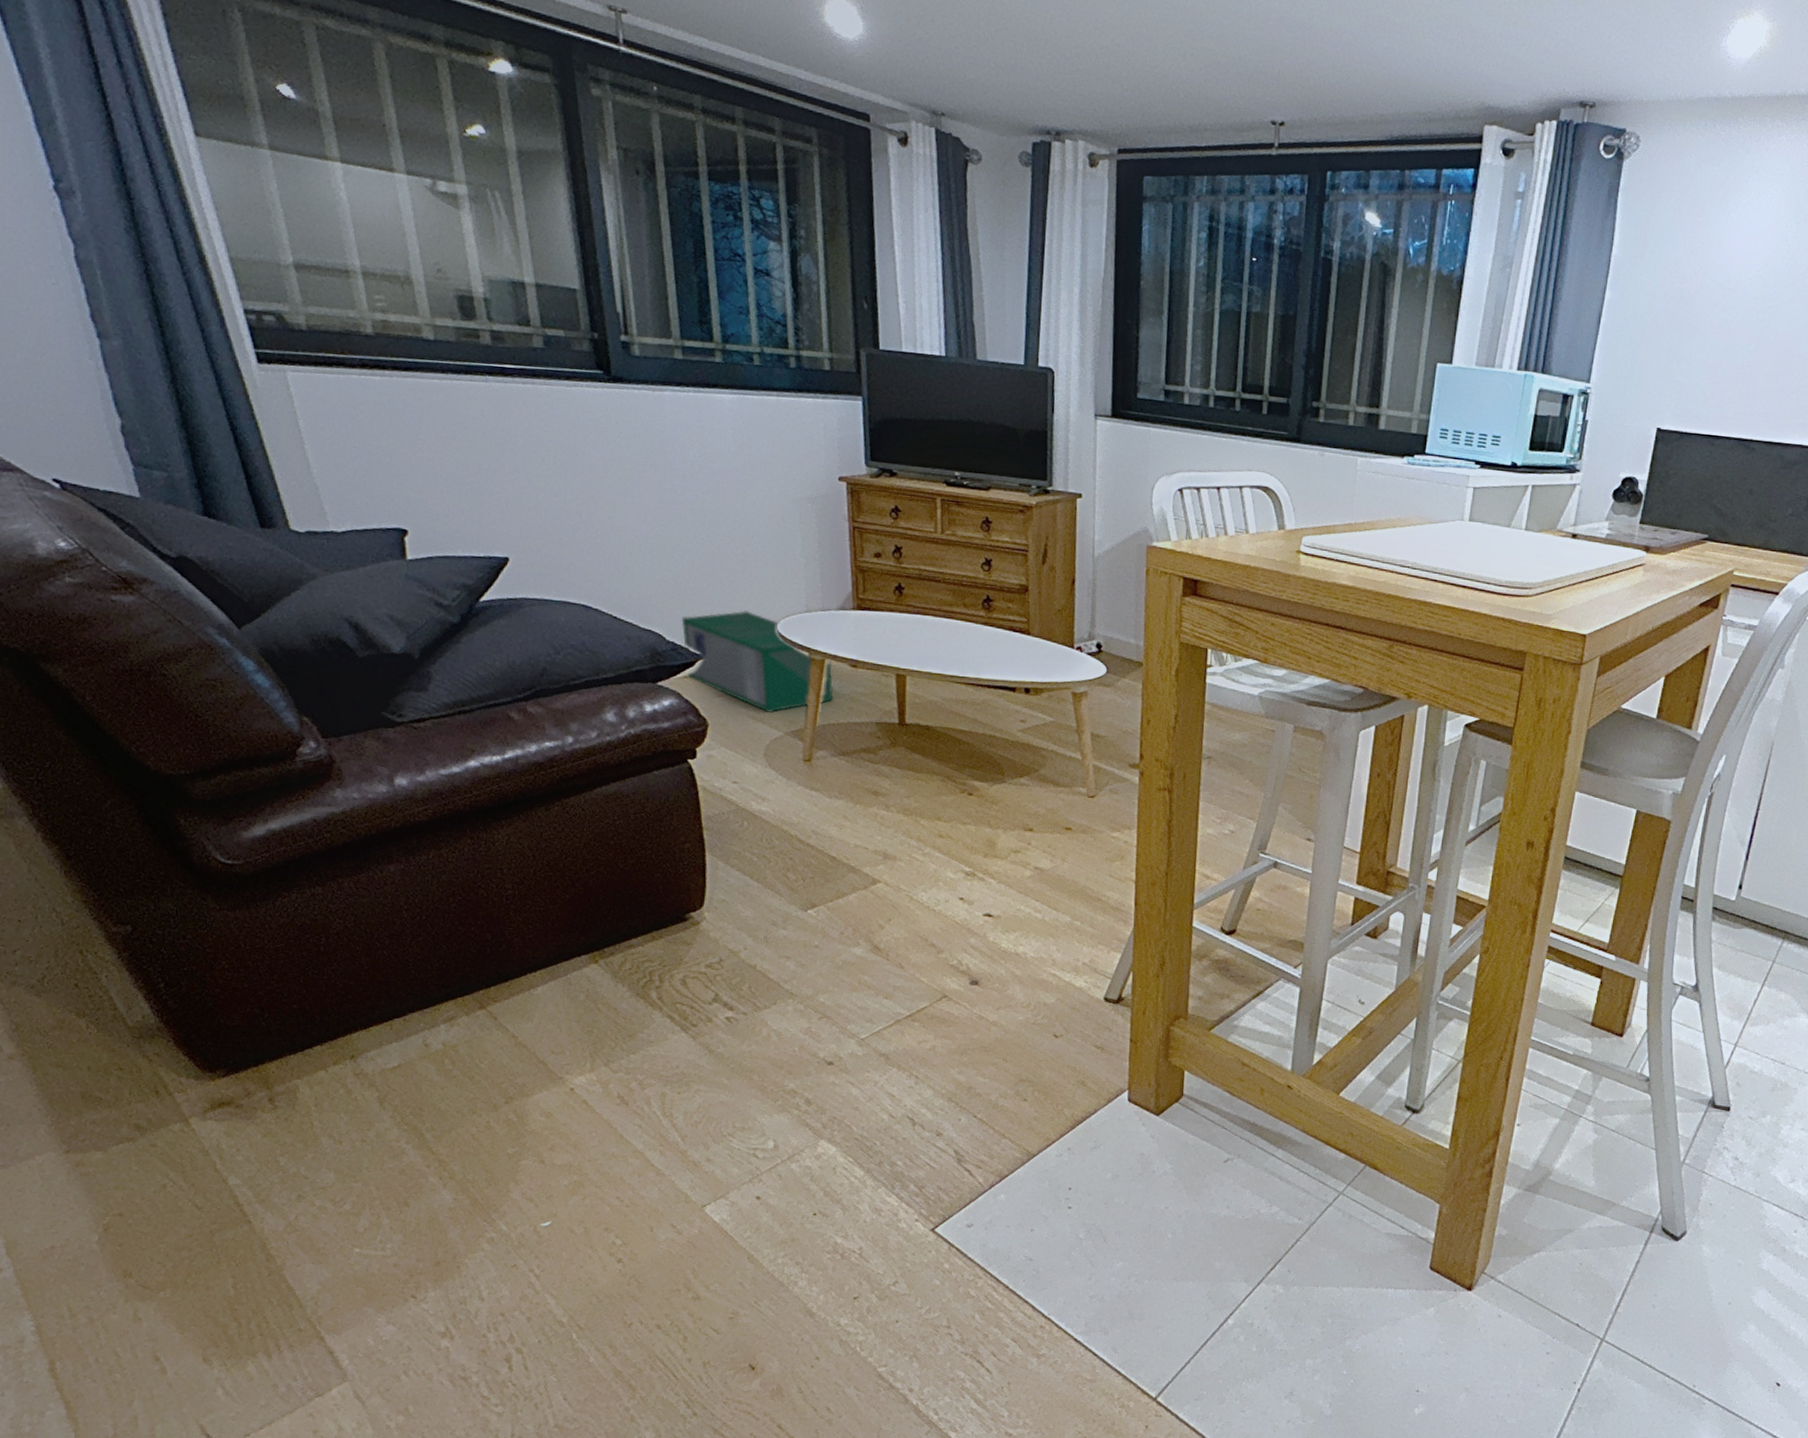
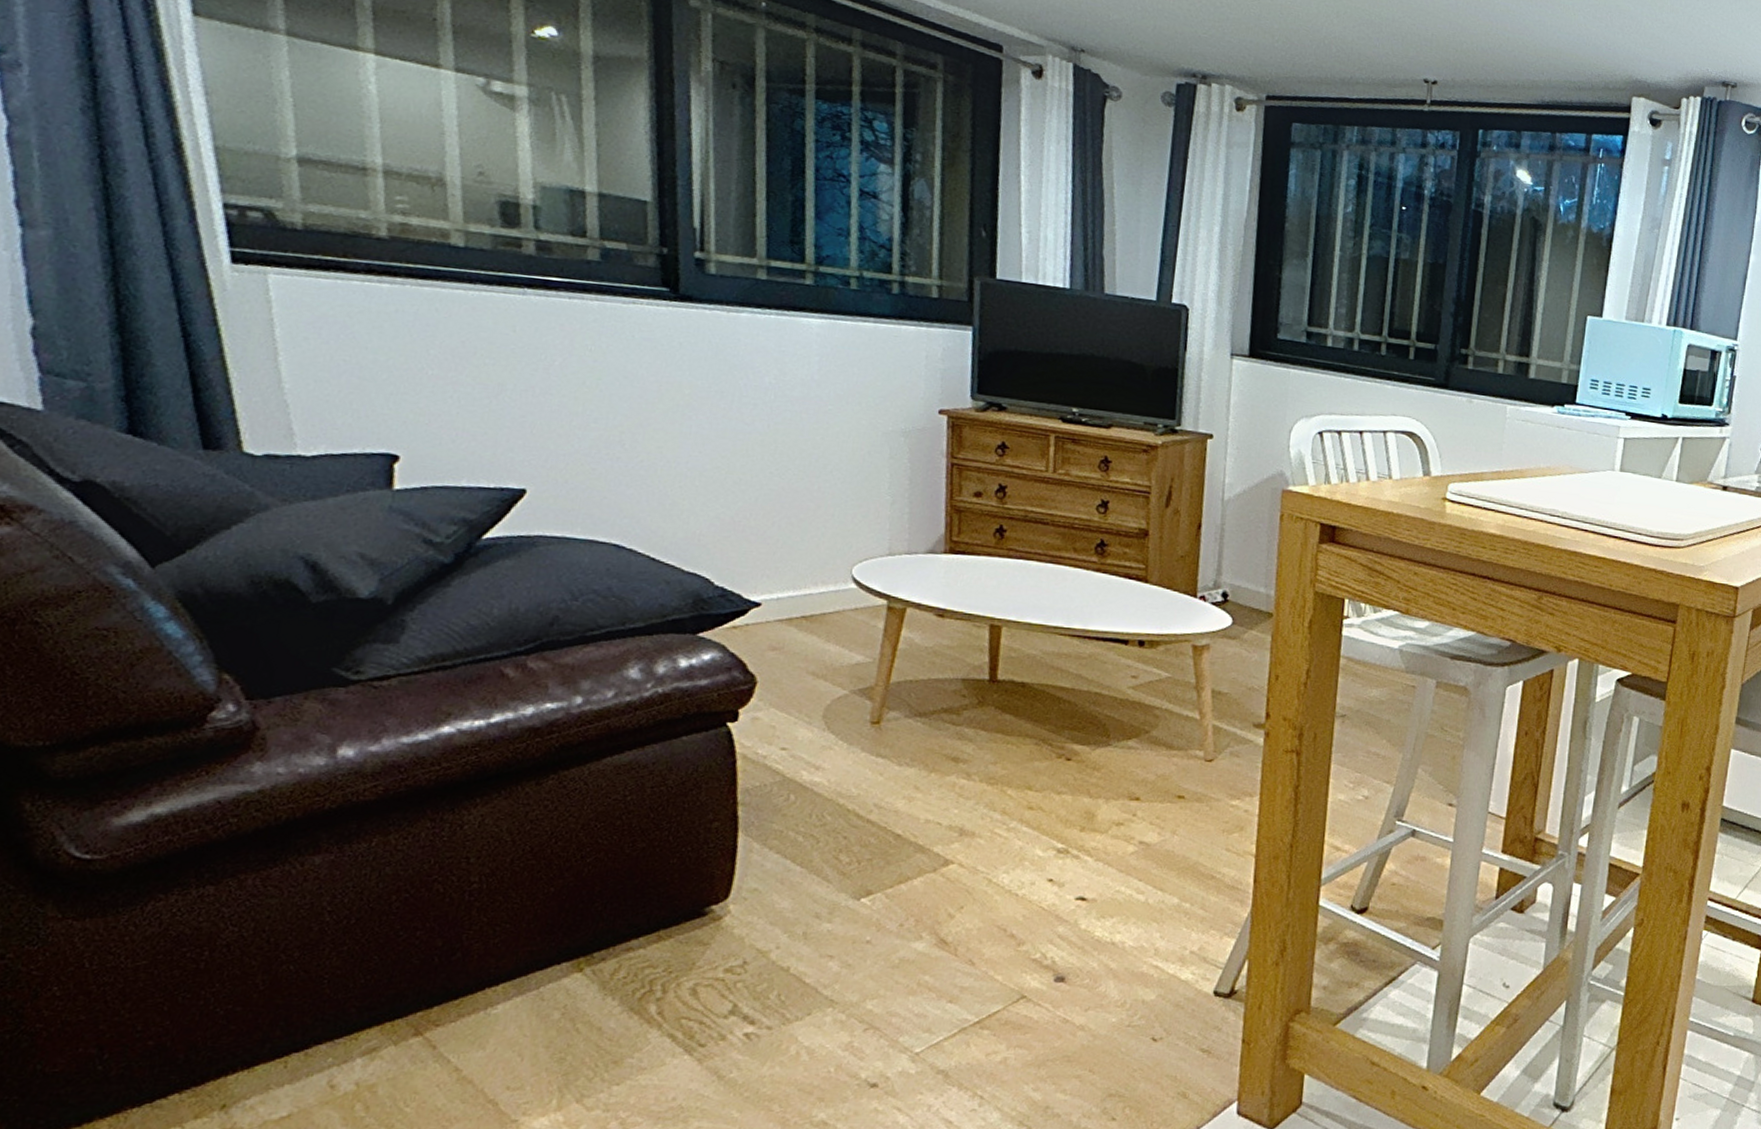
storage bin: present [681,610,834,713] -> none [735,553,915,668]

